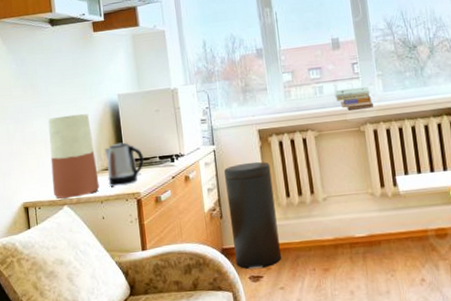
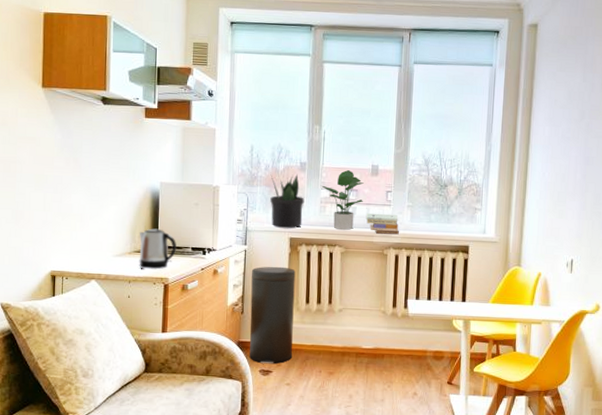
vase: present [48,113,100,199] -> none [83,193,130,274]
planter: none [227,61,269,122] -> present [270,173,305,229]
potted plant: none [282,48,329,114] -> present [321,170,364,231]

